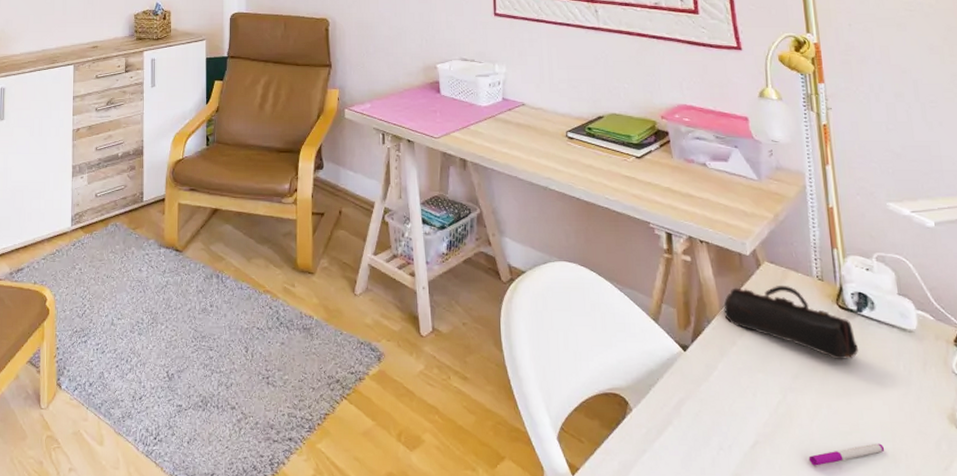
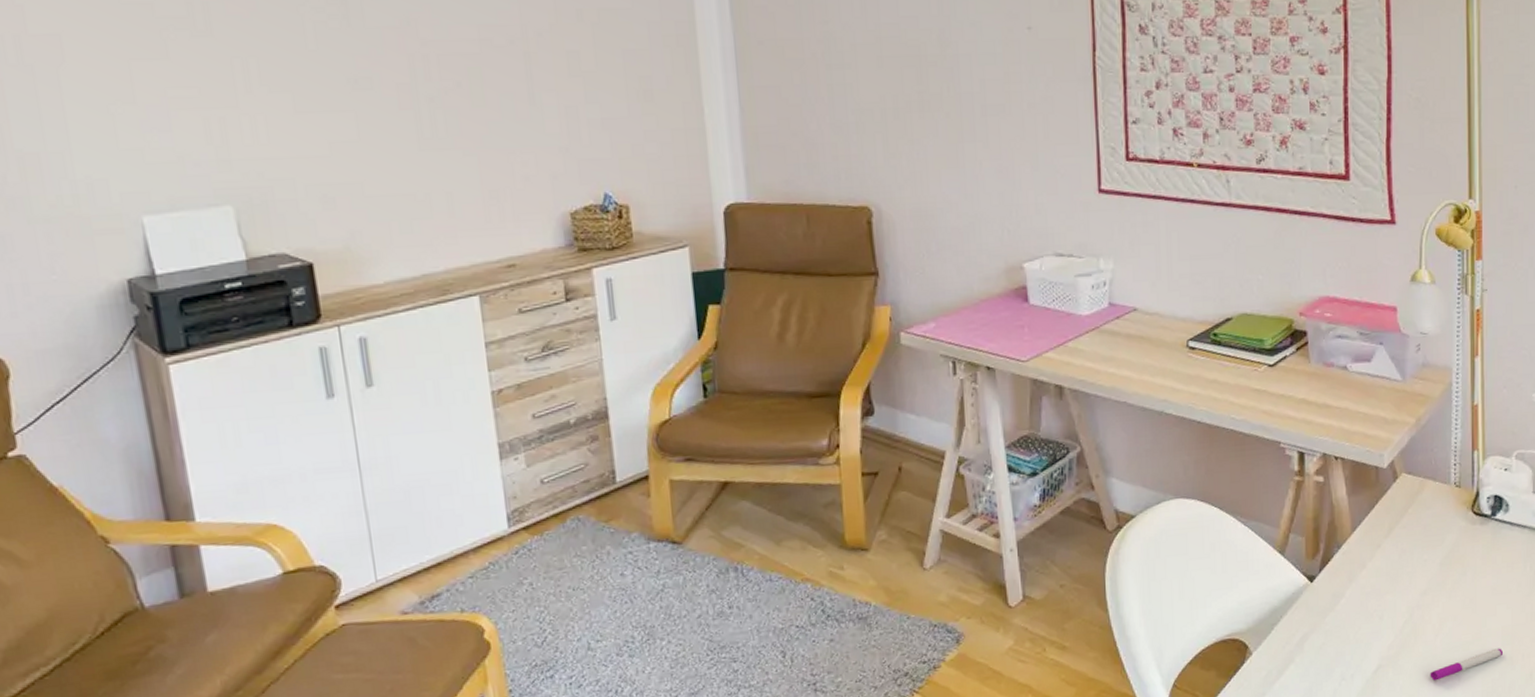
pencil case: present [723,285,858,360] -> none [1355,496,1488,570]

